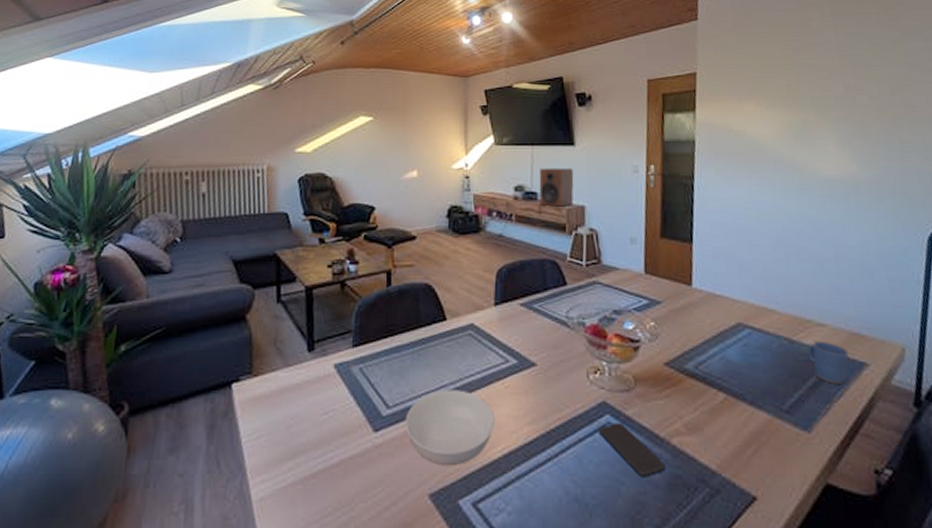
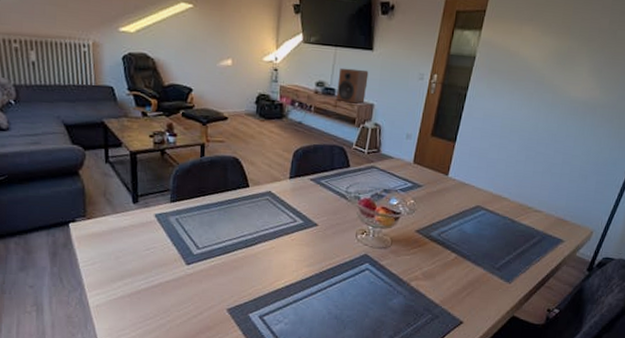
bowl: present [405,390,495,467] -> none [211,238,281,292]
smartphone: present [598,422,667,478] -> none [358,269,404,306]
mug: present [807,342,849,384] -> none [522,223,552,253]

